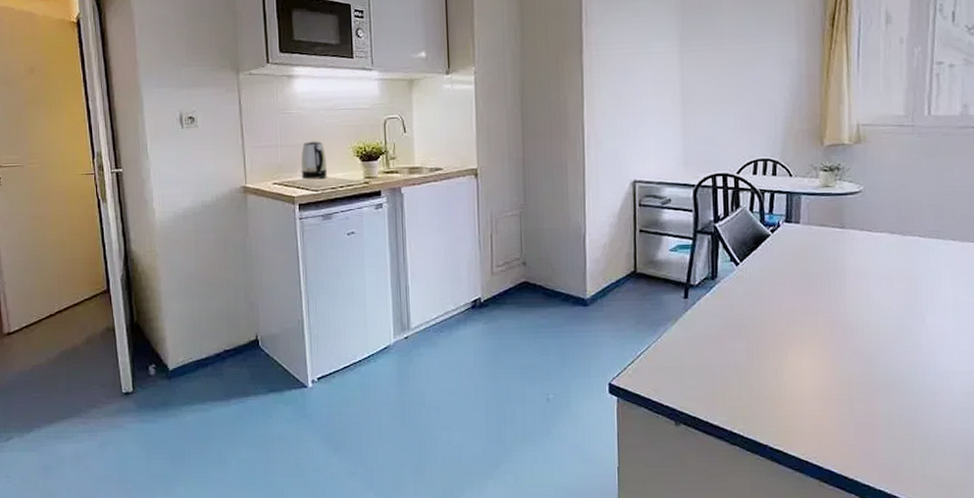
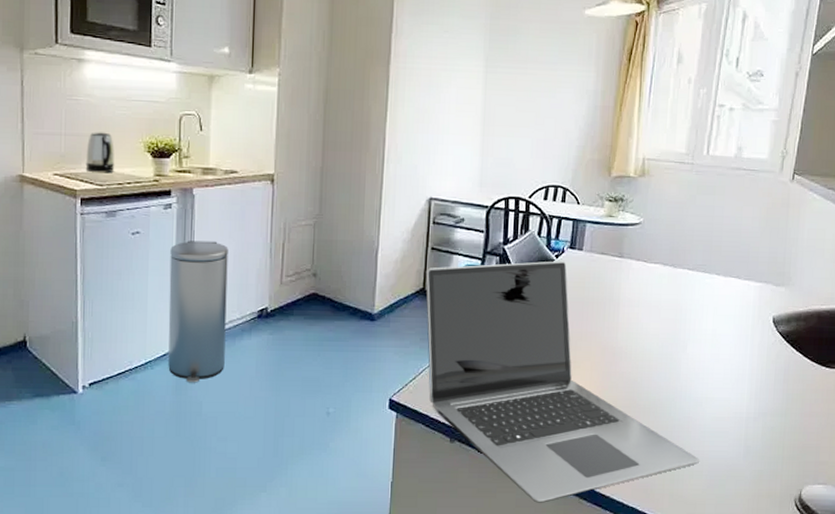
pedal bin: none [384,237,443,374] -> present [168,240,228,383]
laptop: none [635,235,952,487] -> present [425,261,699,503]

